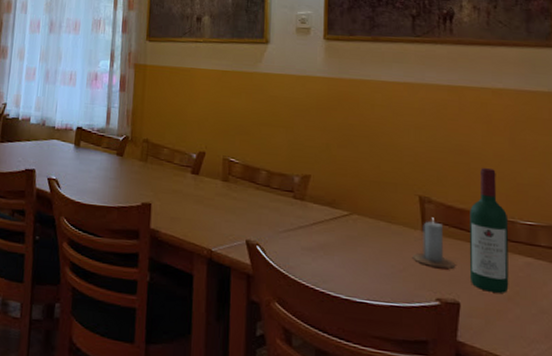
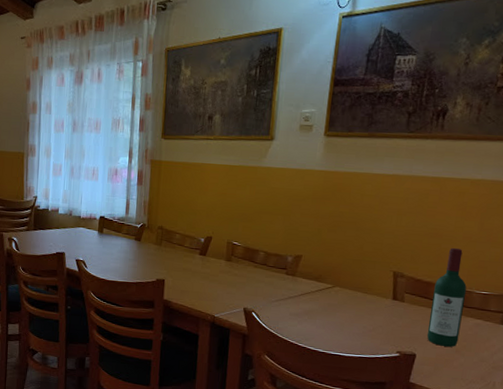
candle: present [413,217,455,269] -> none [382,289,416,329]

